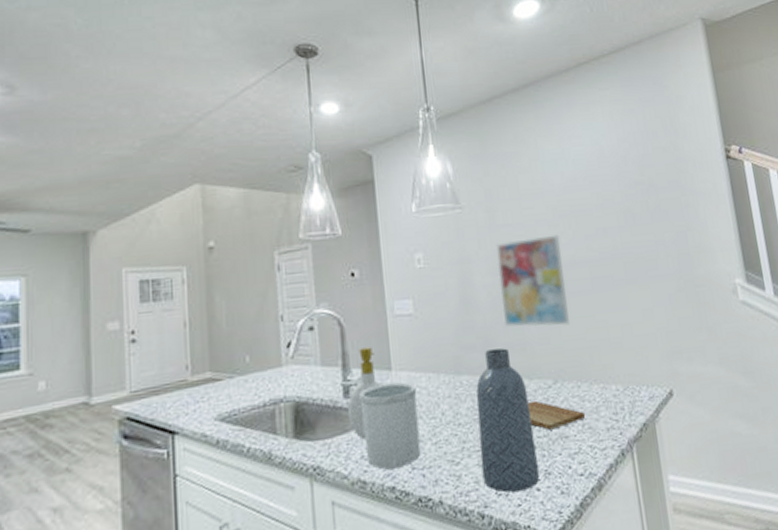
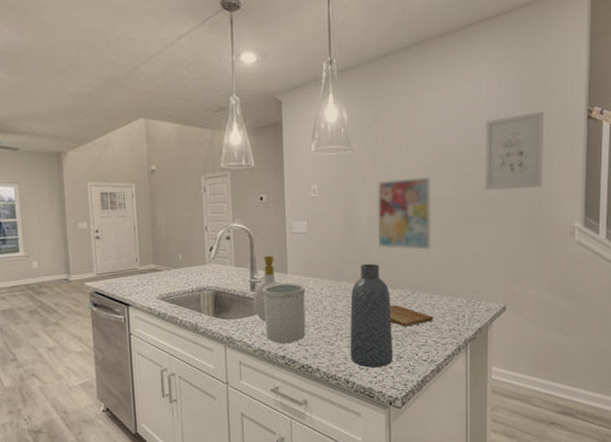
wall art: none [614,153,691,246] -> present [485,111,544,190]

